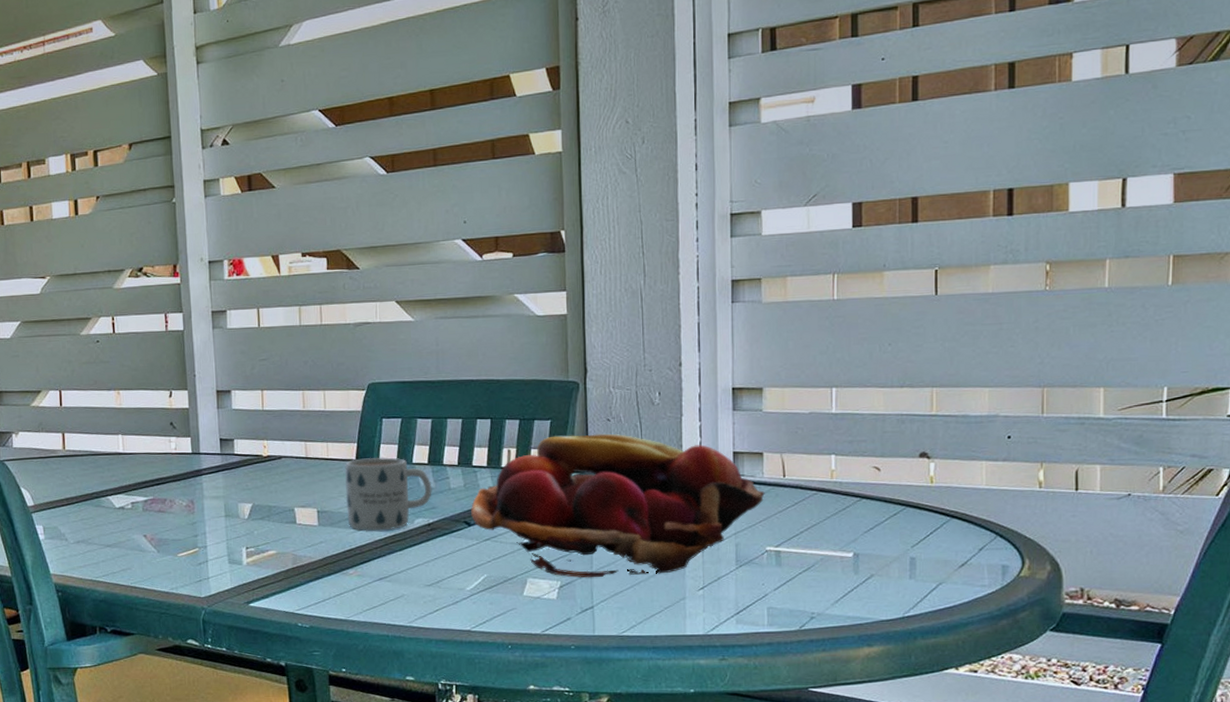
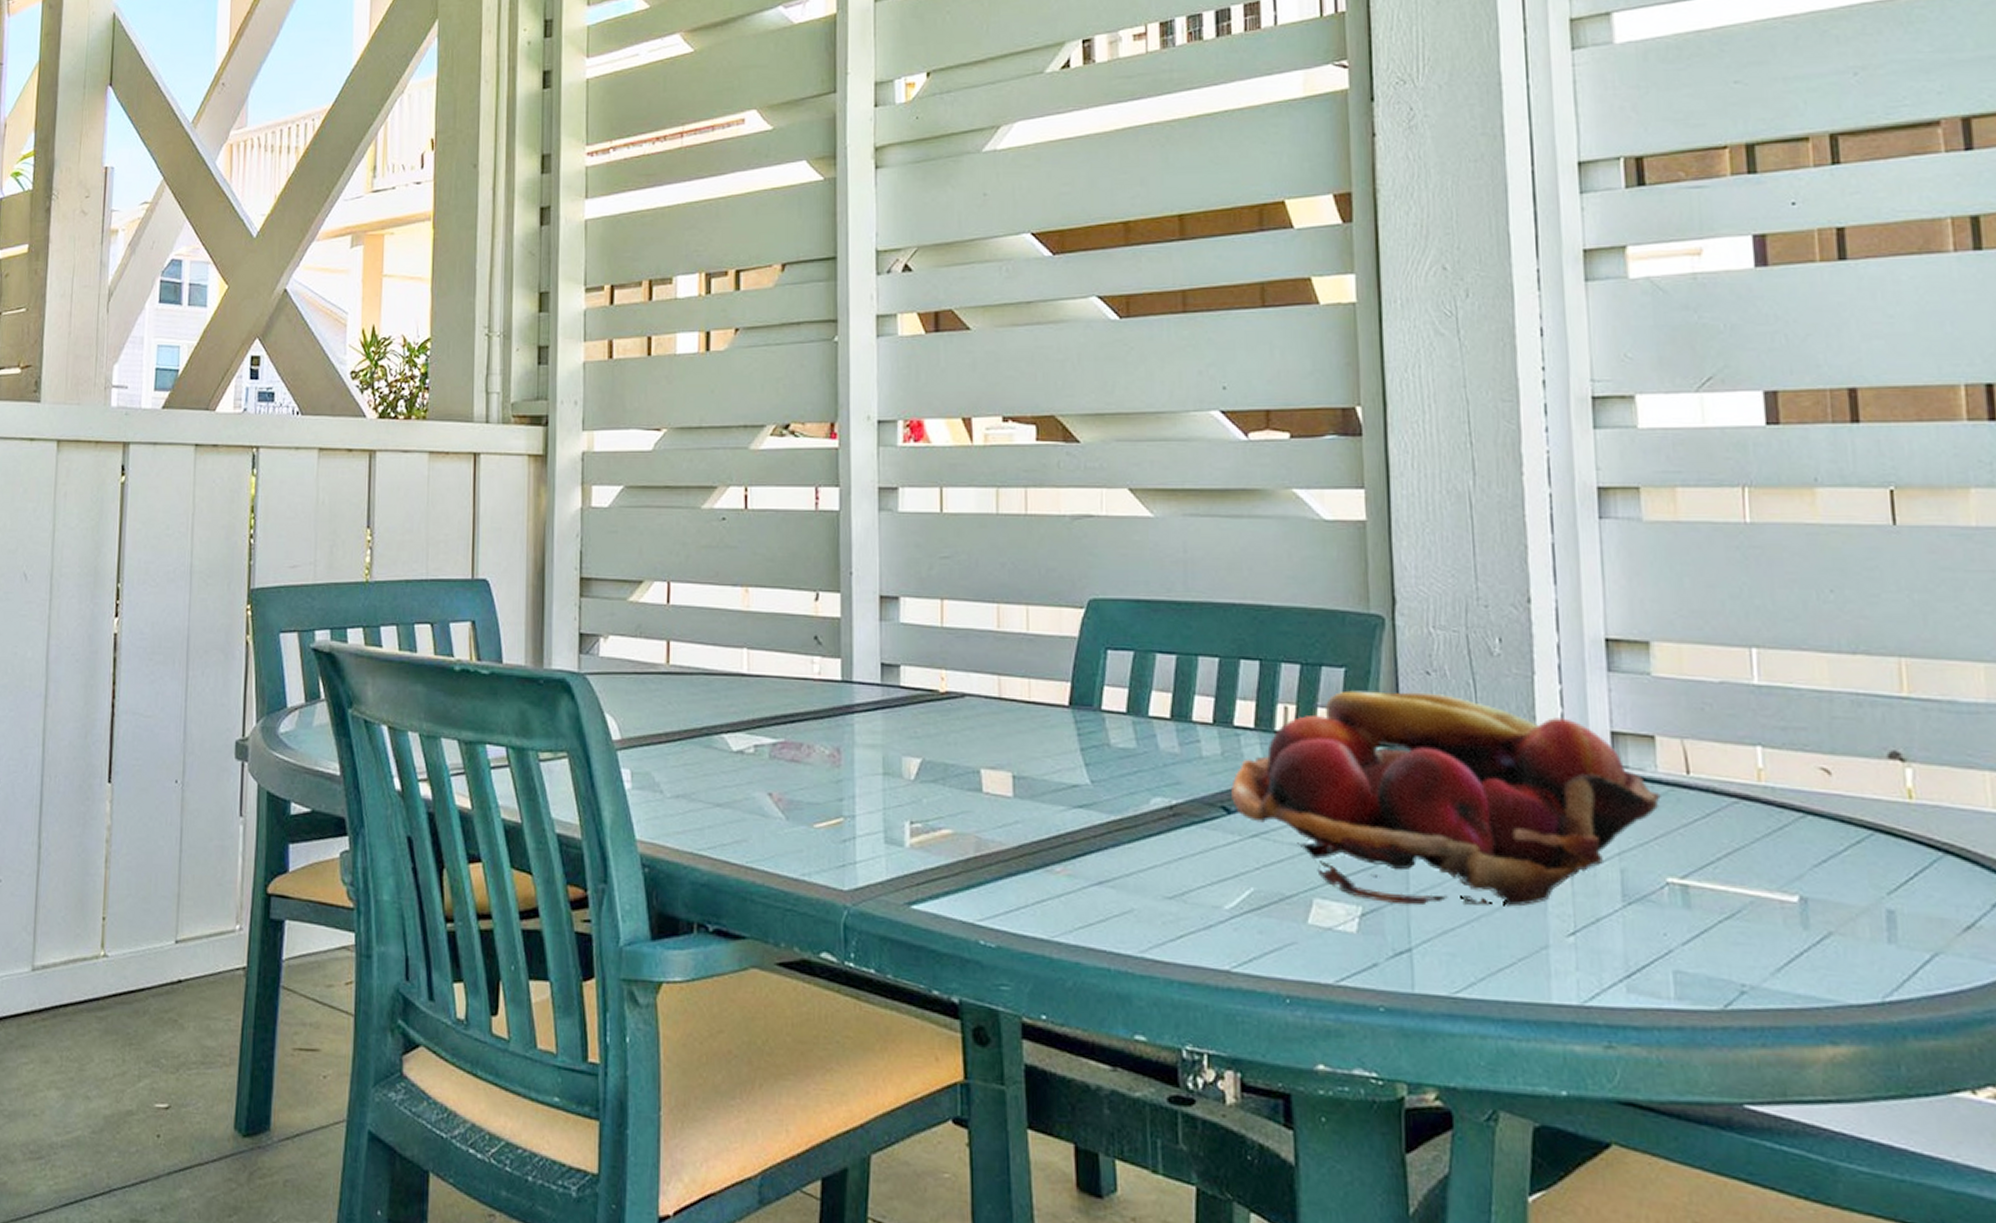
mug: present [344,457,432,531] -> none [1052,703,1176,811]

